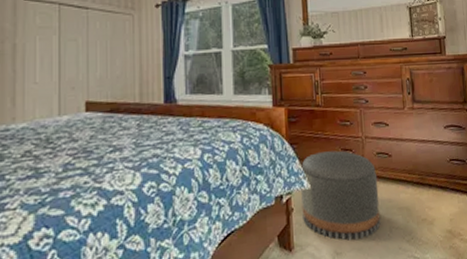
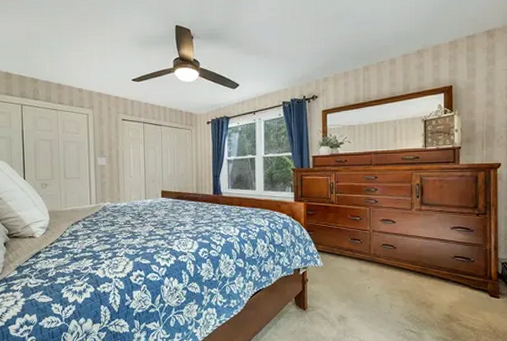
pouf: present [300,150,381,241] -> none [315,239,382,310]

